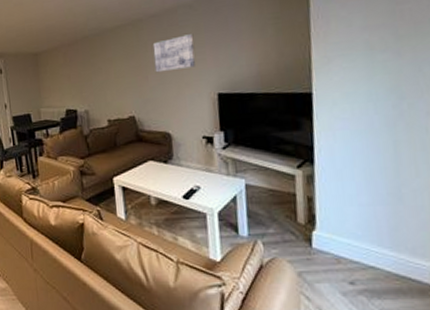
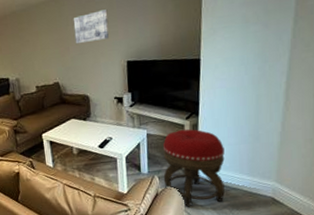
footstool: none [267,181,358,288] -> present [163,129,225,207]

